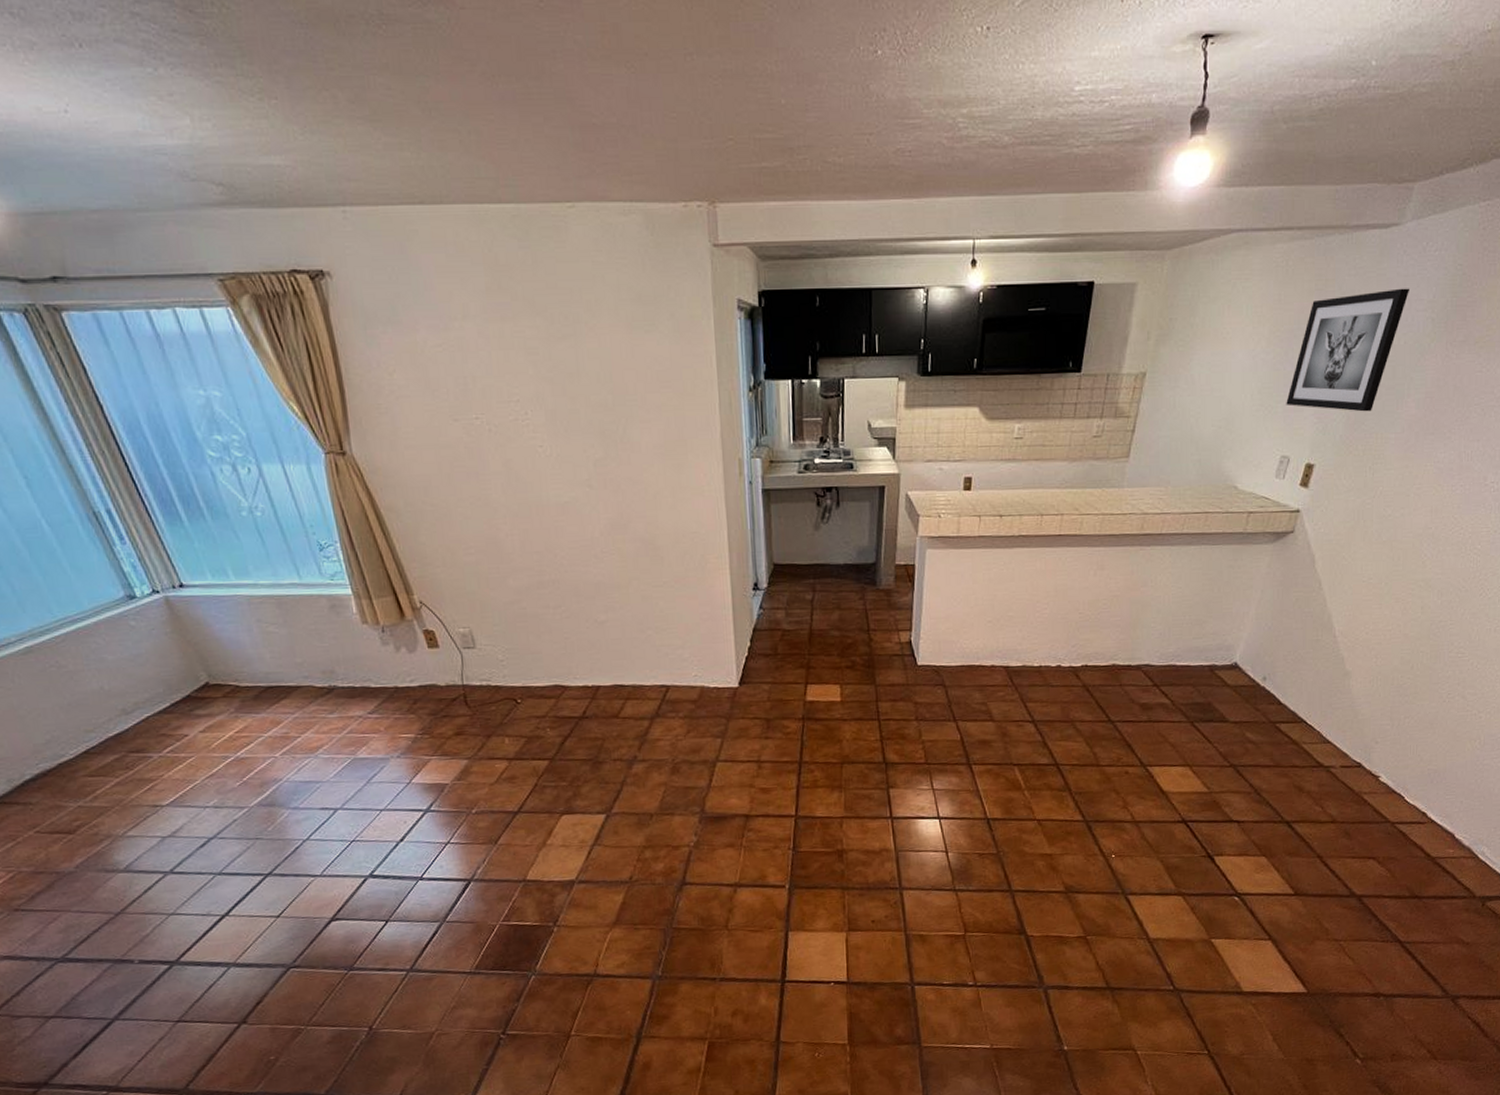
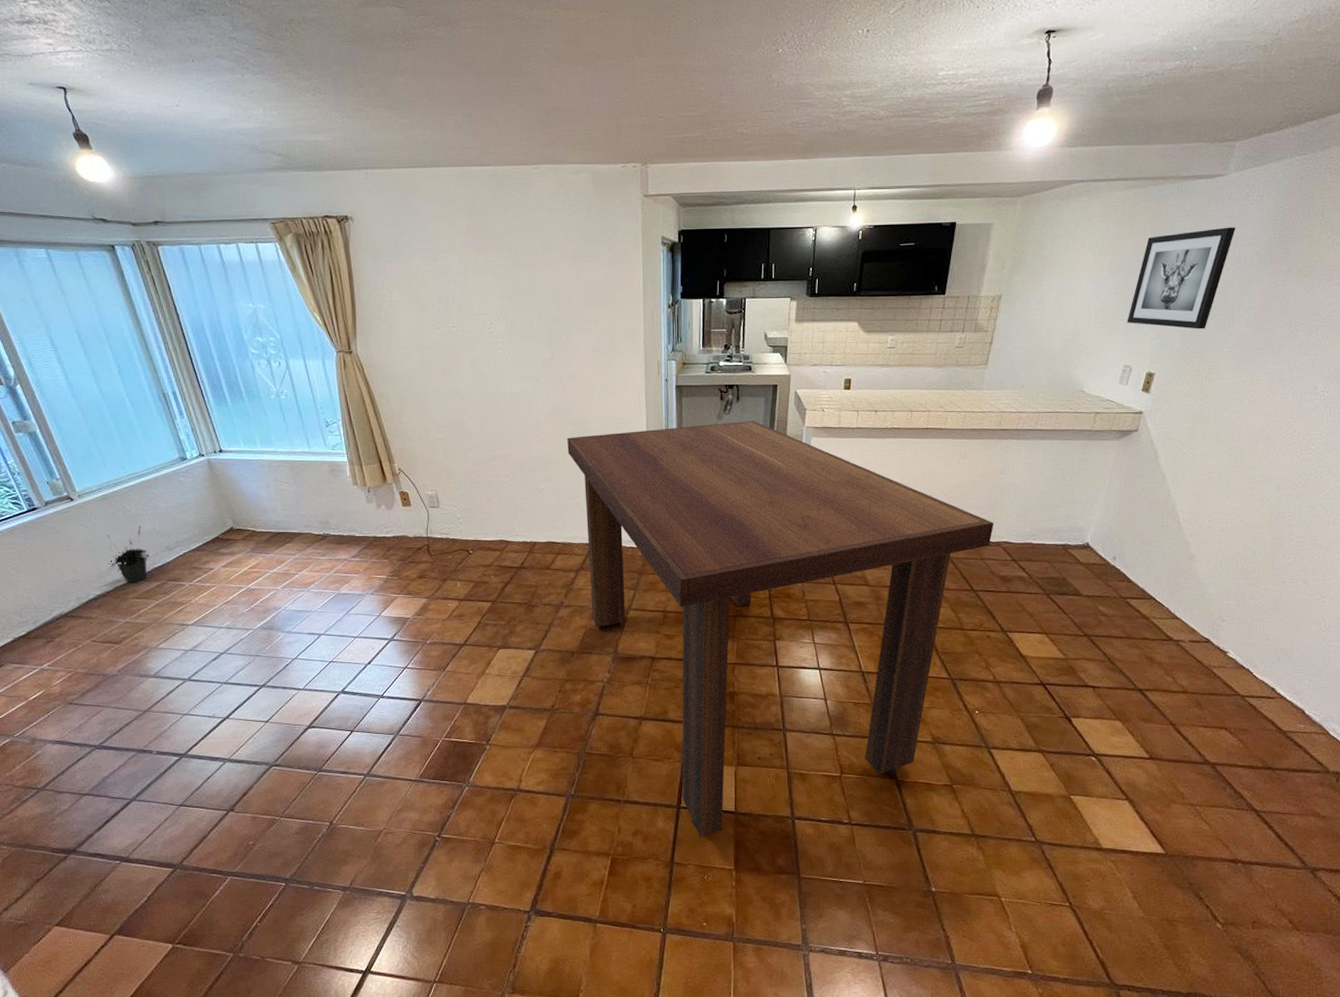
potted plant: none [38,684,101,758] -> present [107,525,150,583]
dining table: none [631,531,1134,1013] -> present [567,421,994,838]

